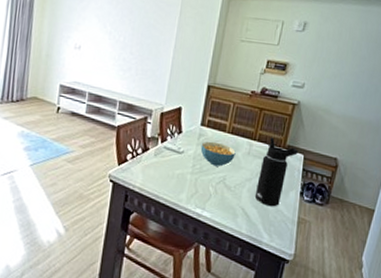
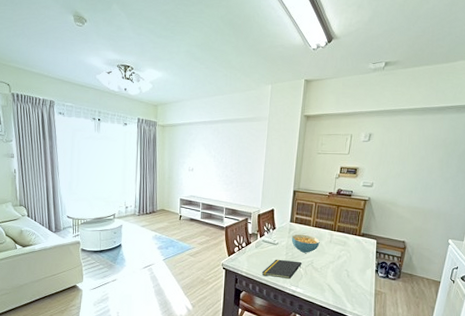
notepad: none [159,172,212,200] -> present [261,259,302,280]
water bottle: present [254,137,298,207] -> none [337,227,371,283]

